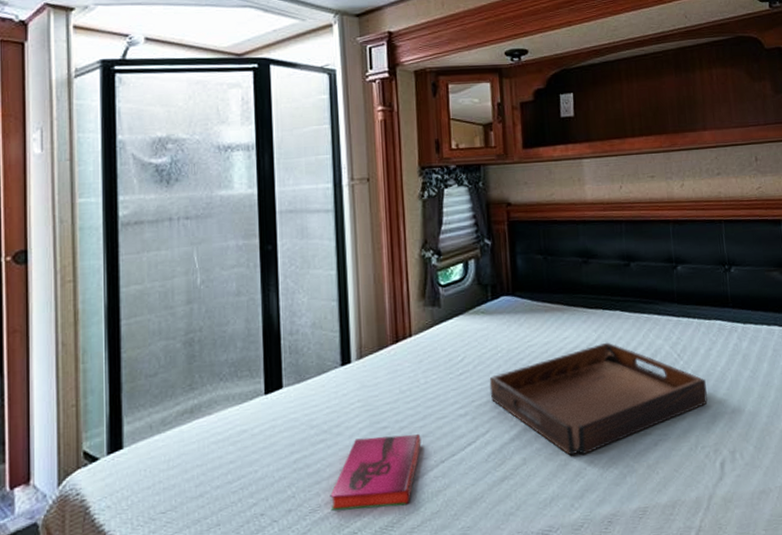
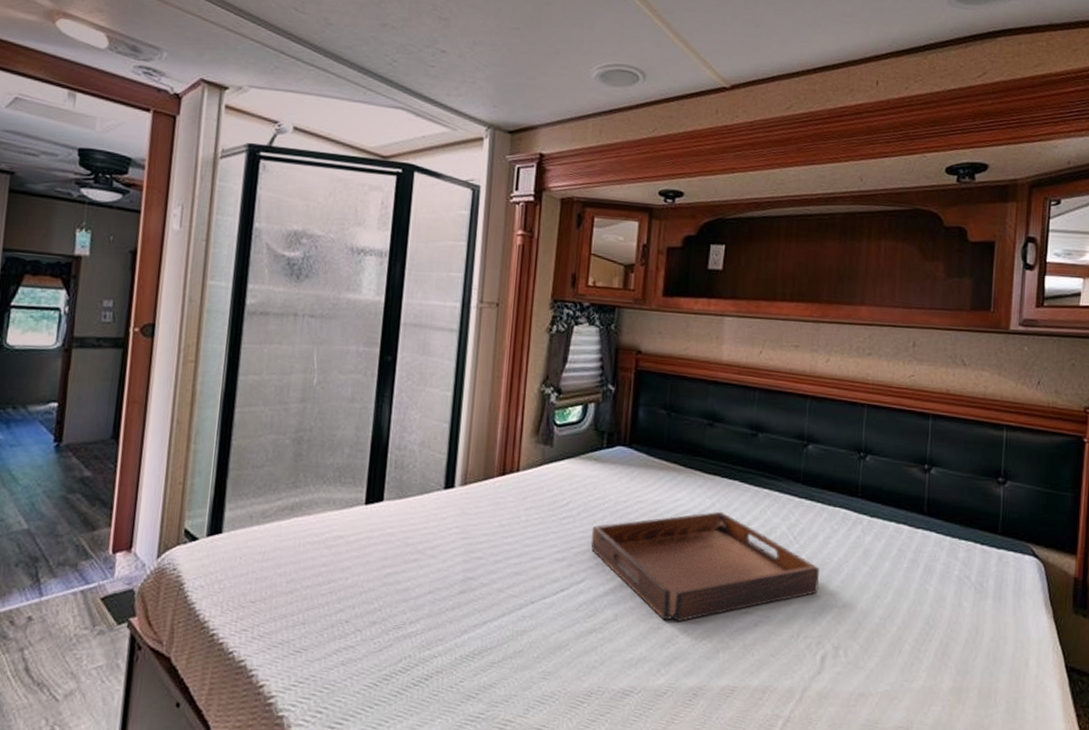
hardback book: present [330,433,421,511] -> none [414,564,514,639]

